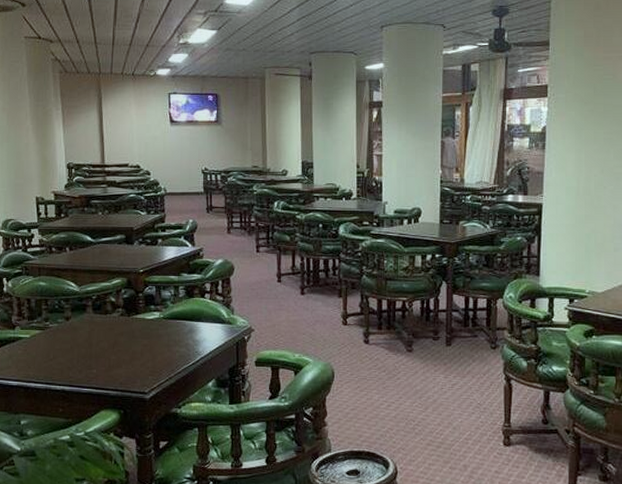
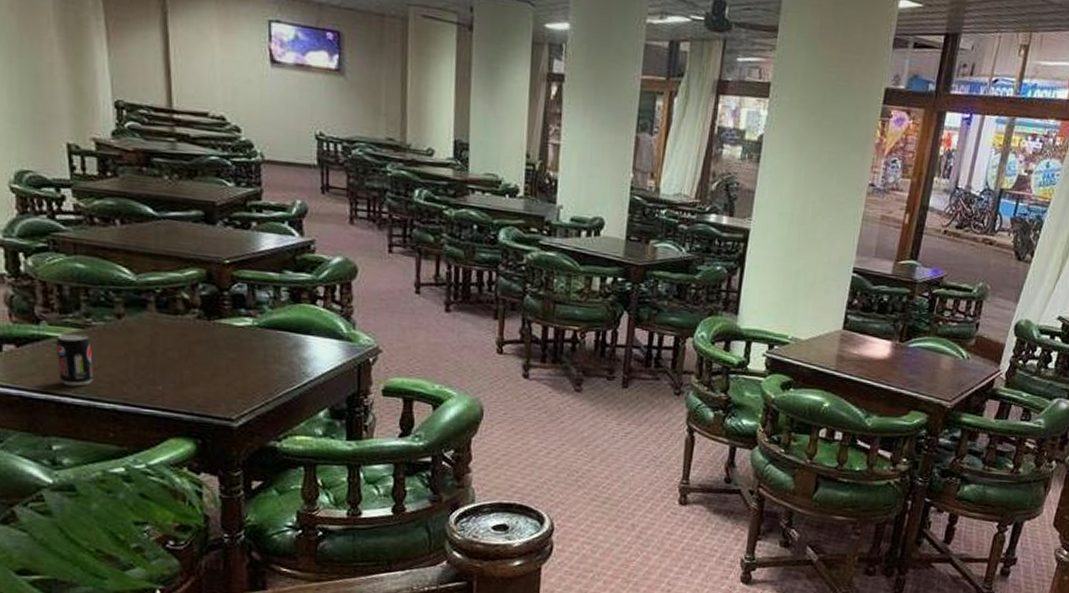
beverage can: none [25,334,50,374] -> present [55,333,94,387]

